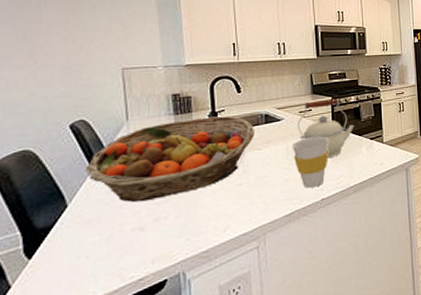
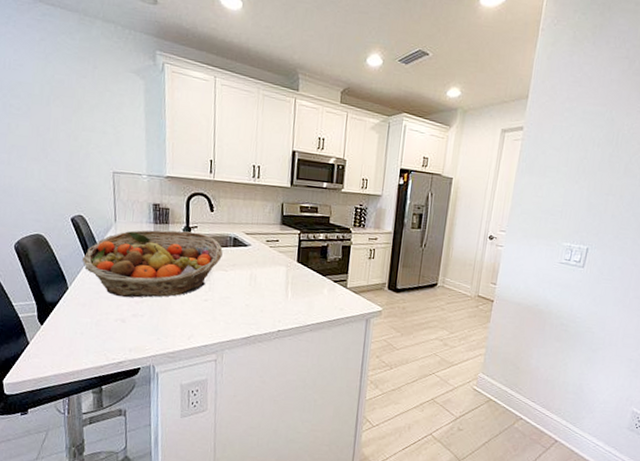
cup: present [291,136,329,188] -> none [255,268,293,318]
kettle: present [297,99,354,159] -> none [262,232,319,293]

